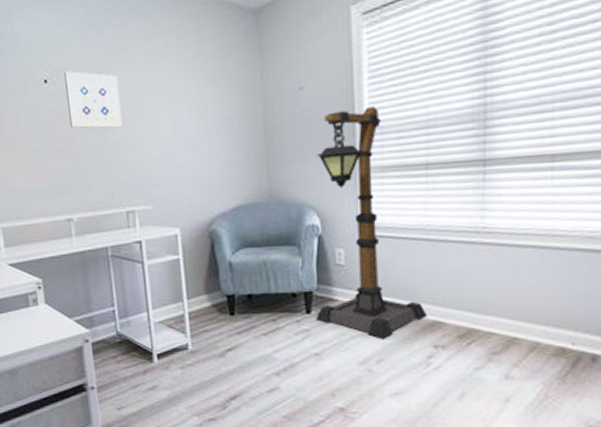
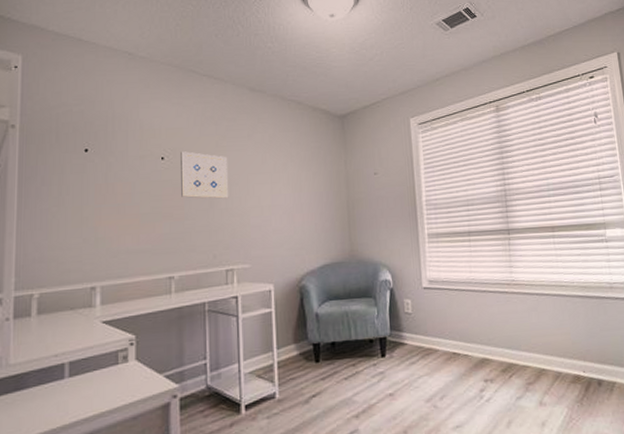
floor lamp: present [316,106,427,340] -> none [388,189,478,377]

